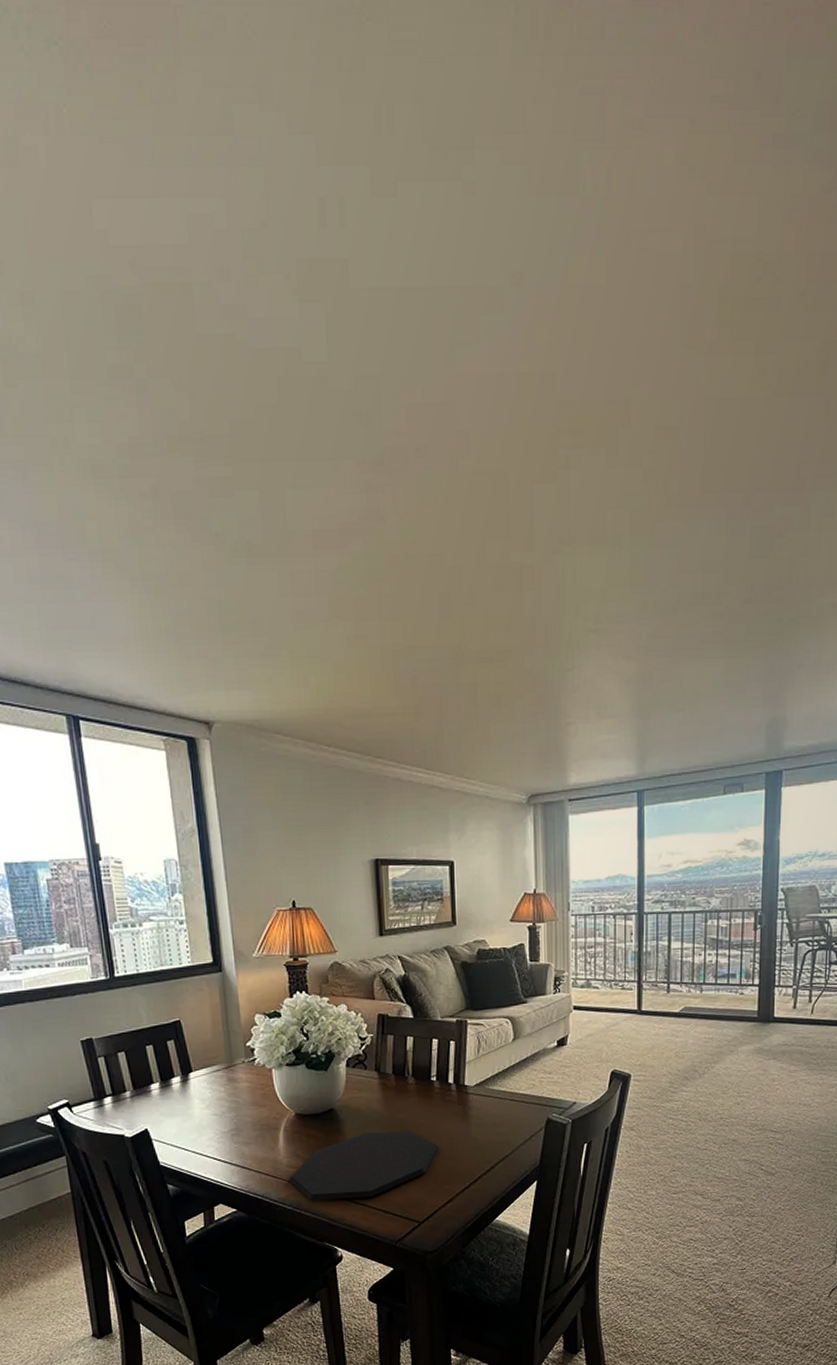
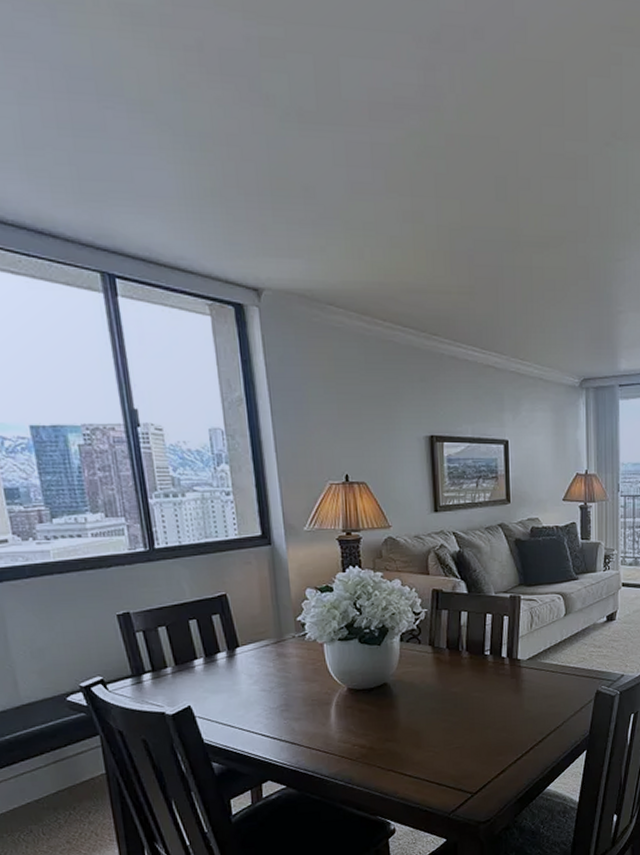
placemat: present [288,1131,439,1201] -> none [340,704,492,776]

